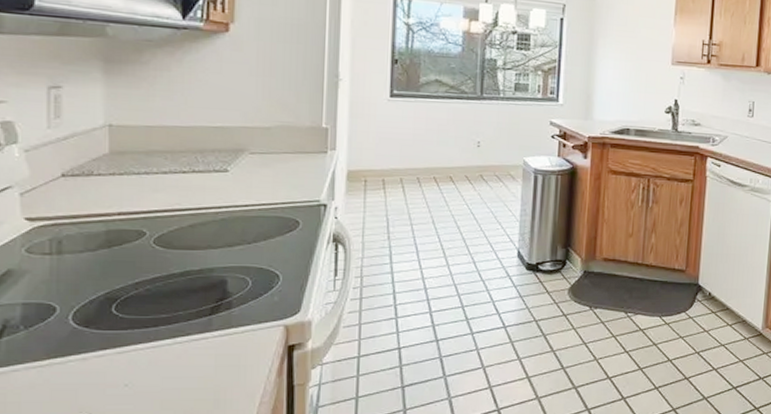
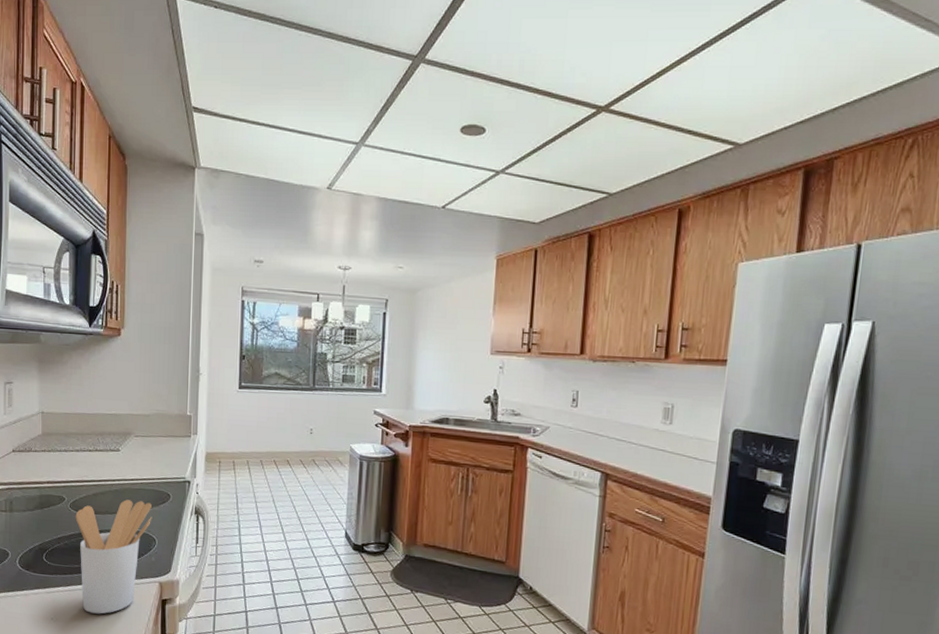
utensil holder: none [162,230,275,372] -> present [75,499,152,614]

